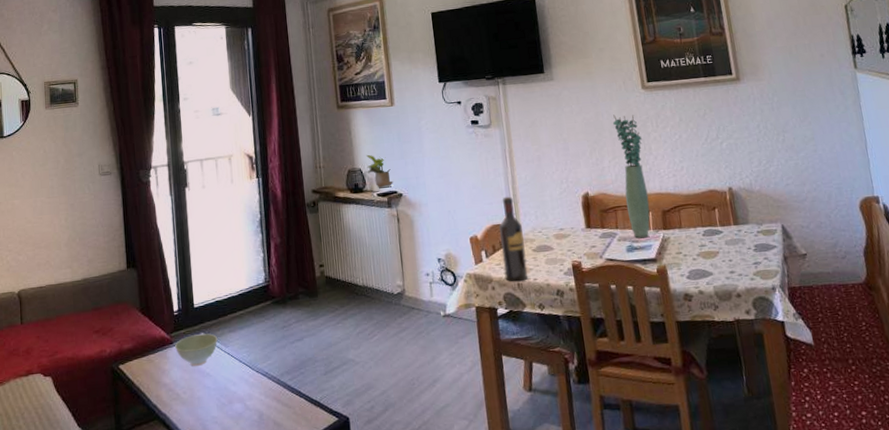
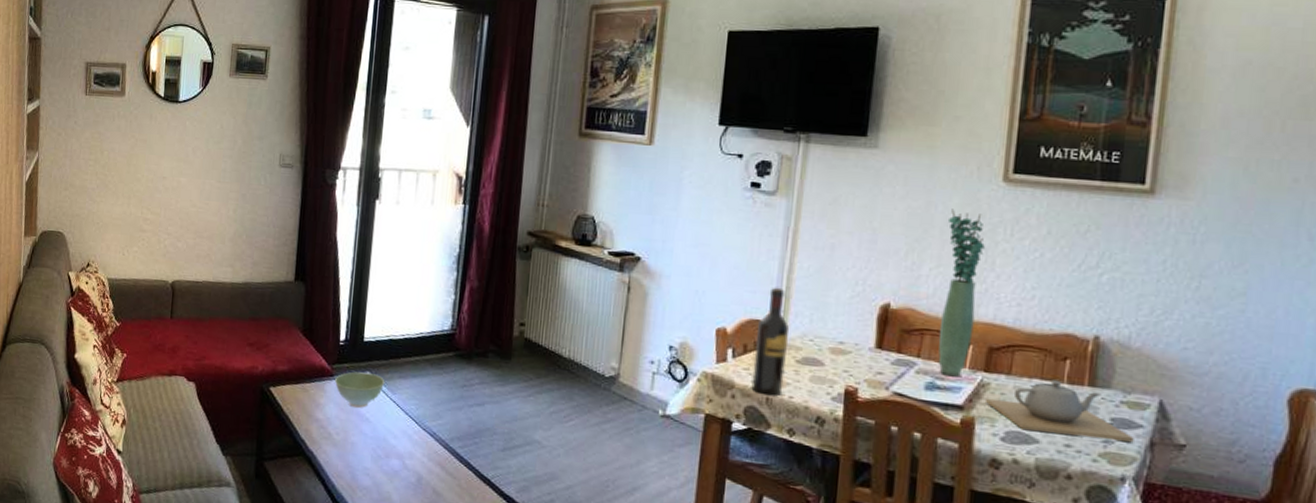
potted plant: present [366,154,393,189] -> none [601,200,632,246]
teapot: none [670,225,773,268] -> present [986,380,1134,443]

